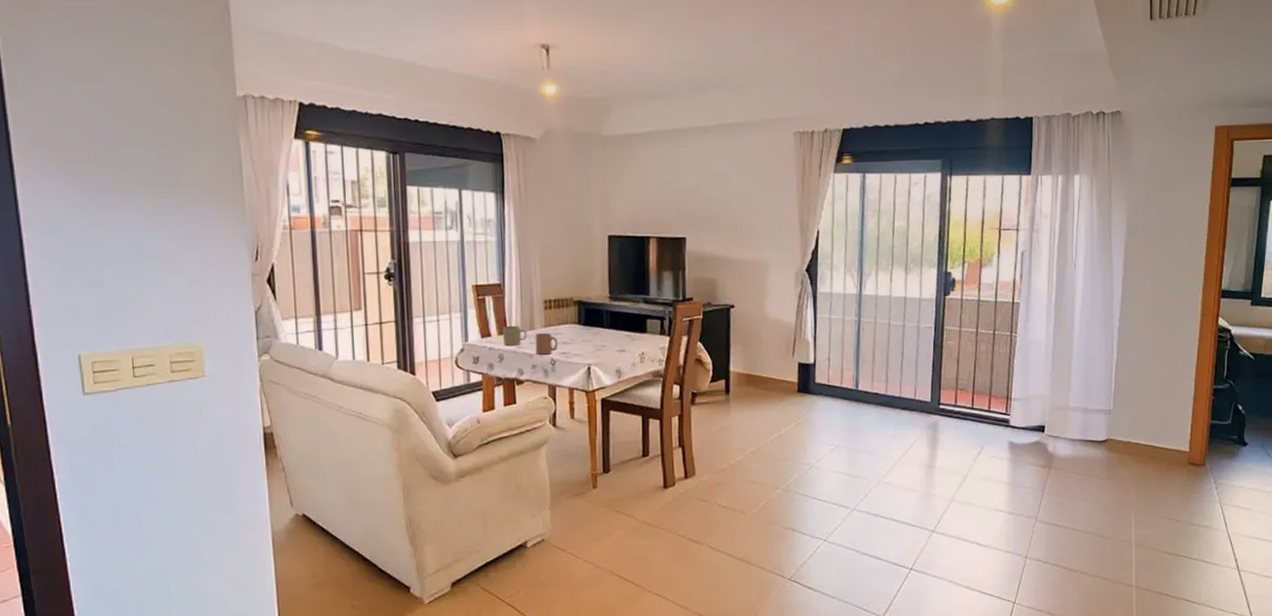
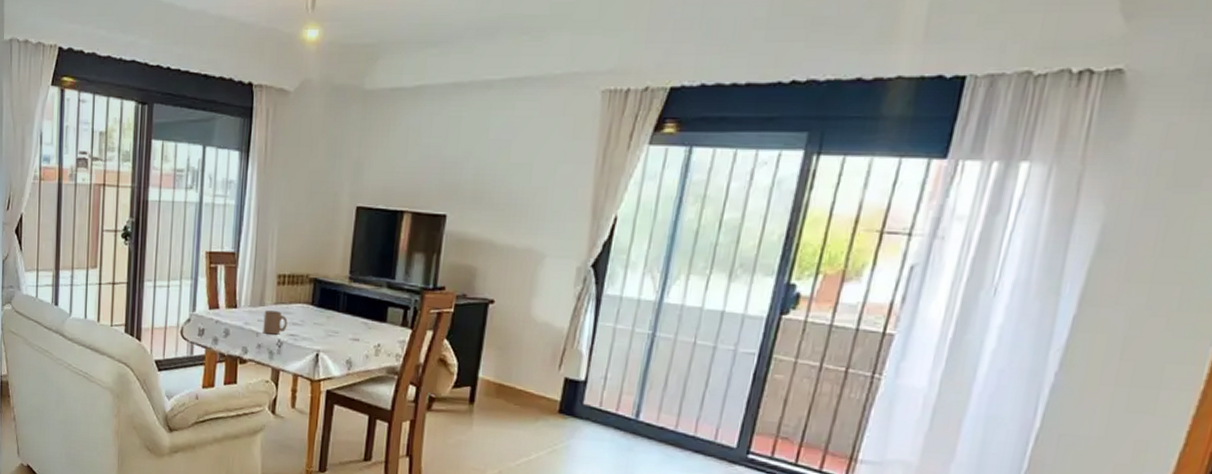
mug: present [502,326,528,345] -> none [230,299,257,321]

